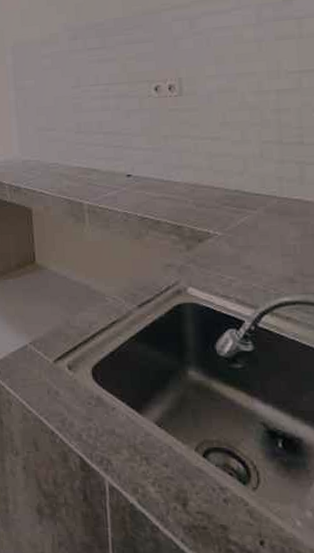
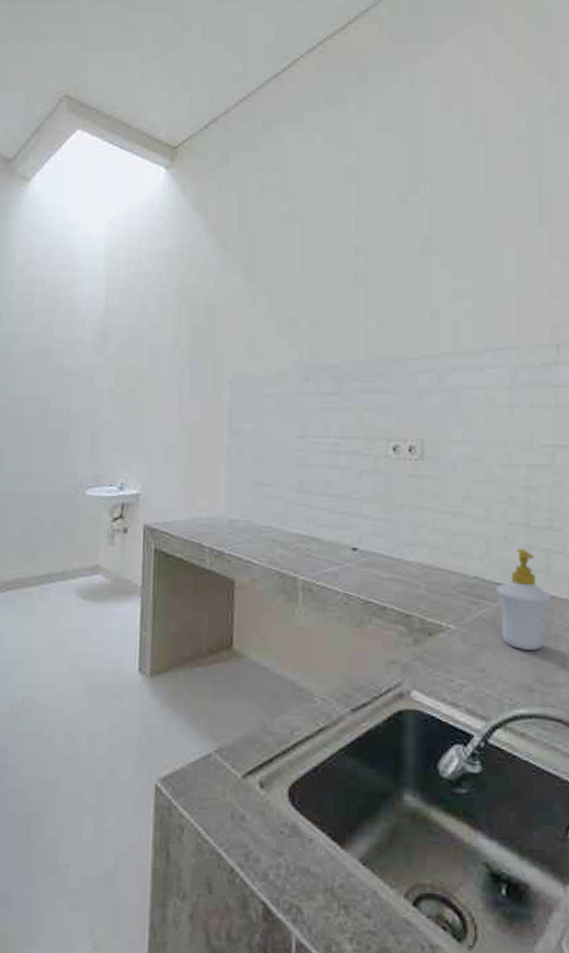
soap bottle: none [256,163,306,248] -> present [497,549,551,650]

